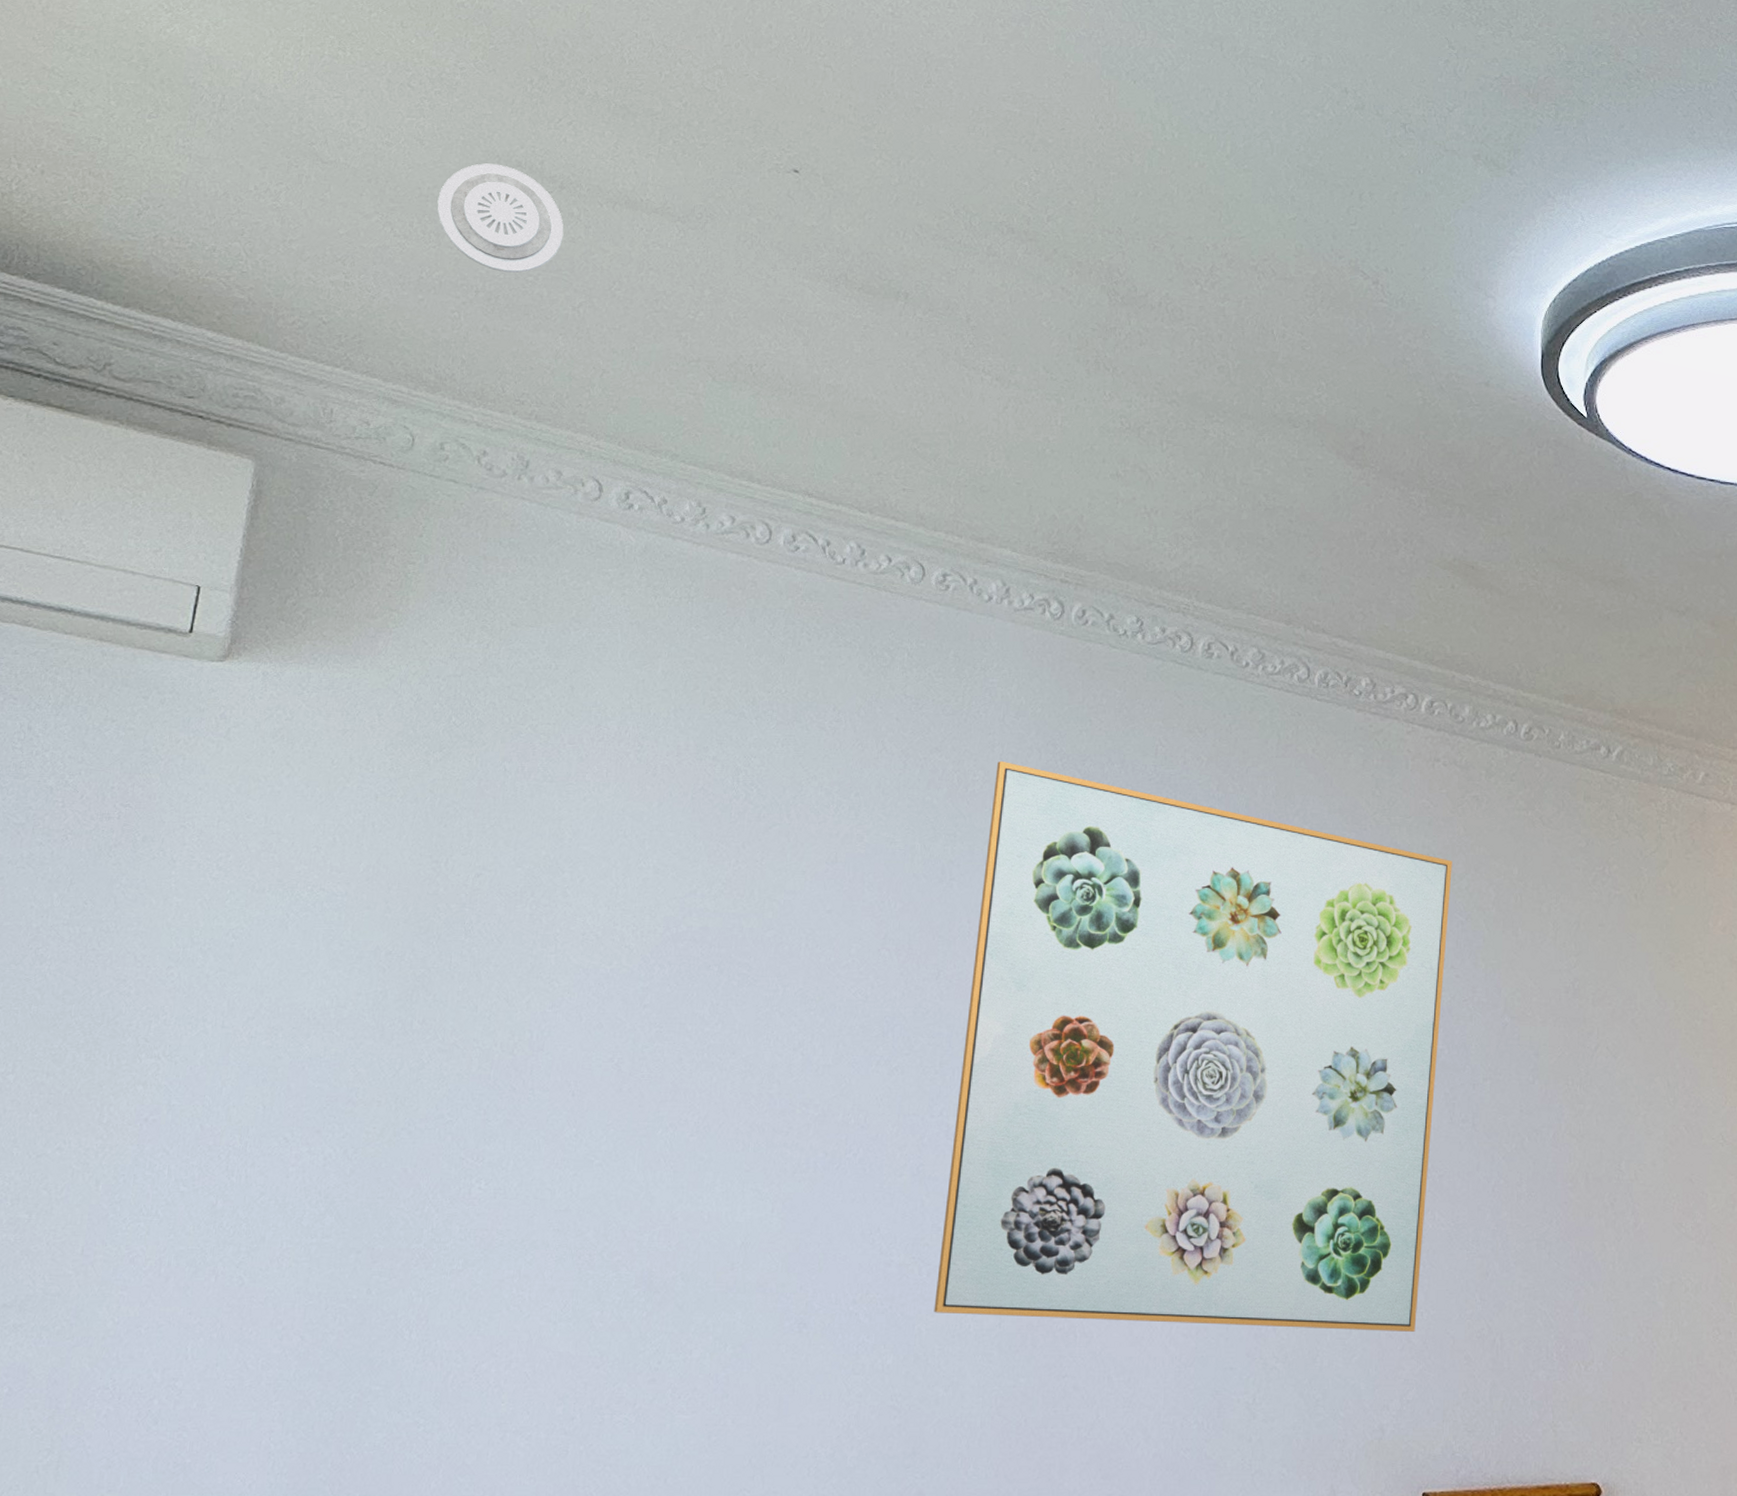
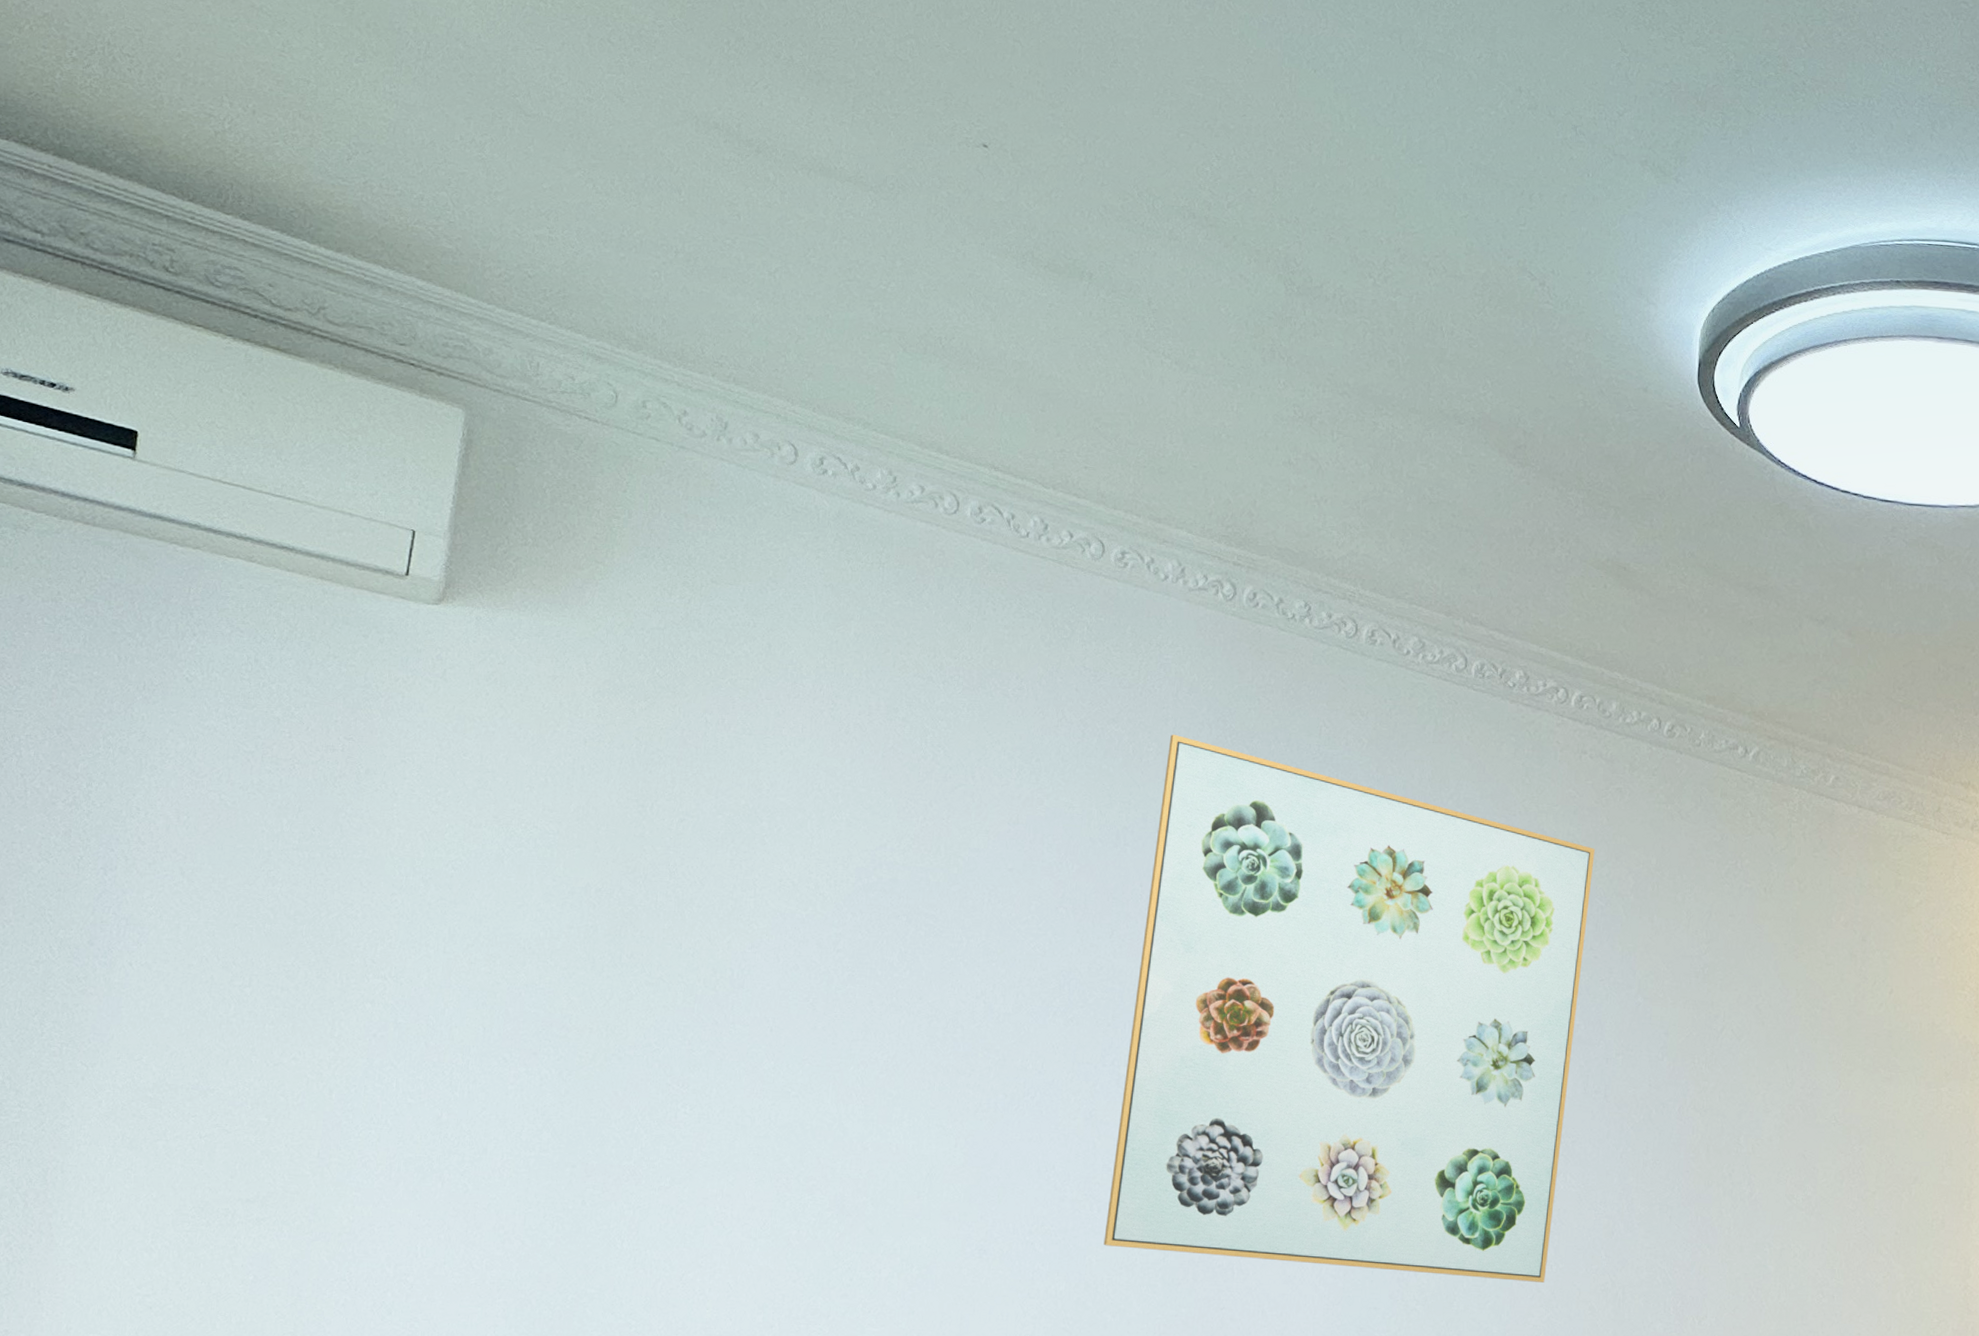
smoke detector: present [437,163,564,273] -> none [637,123,761,235]

